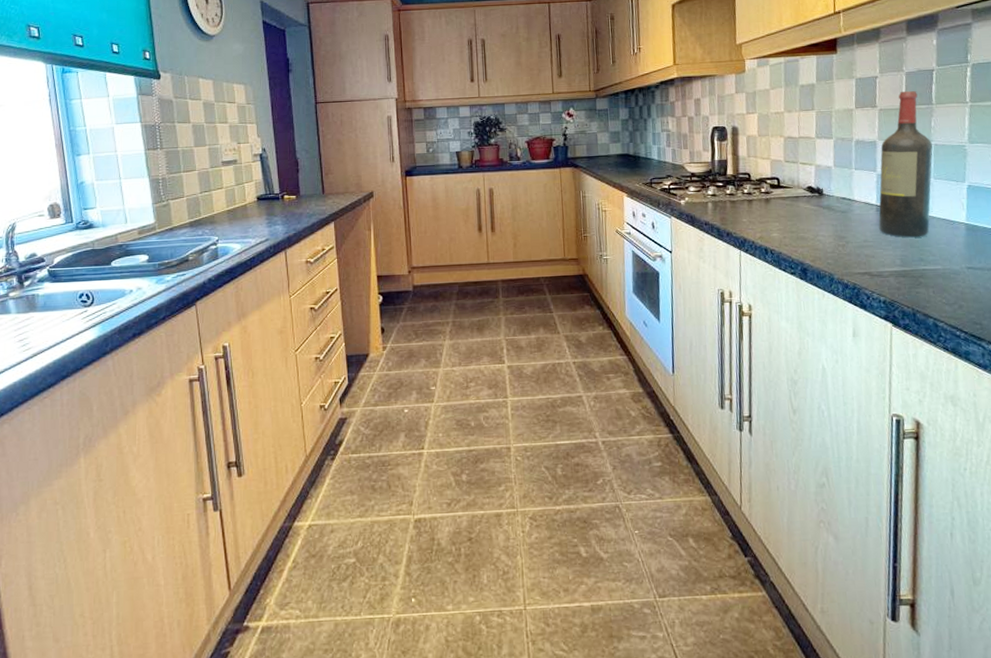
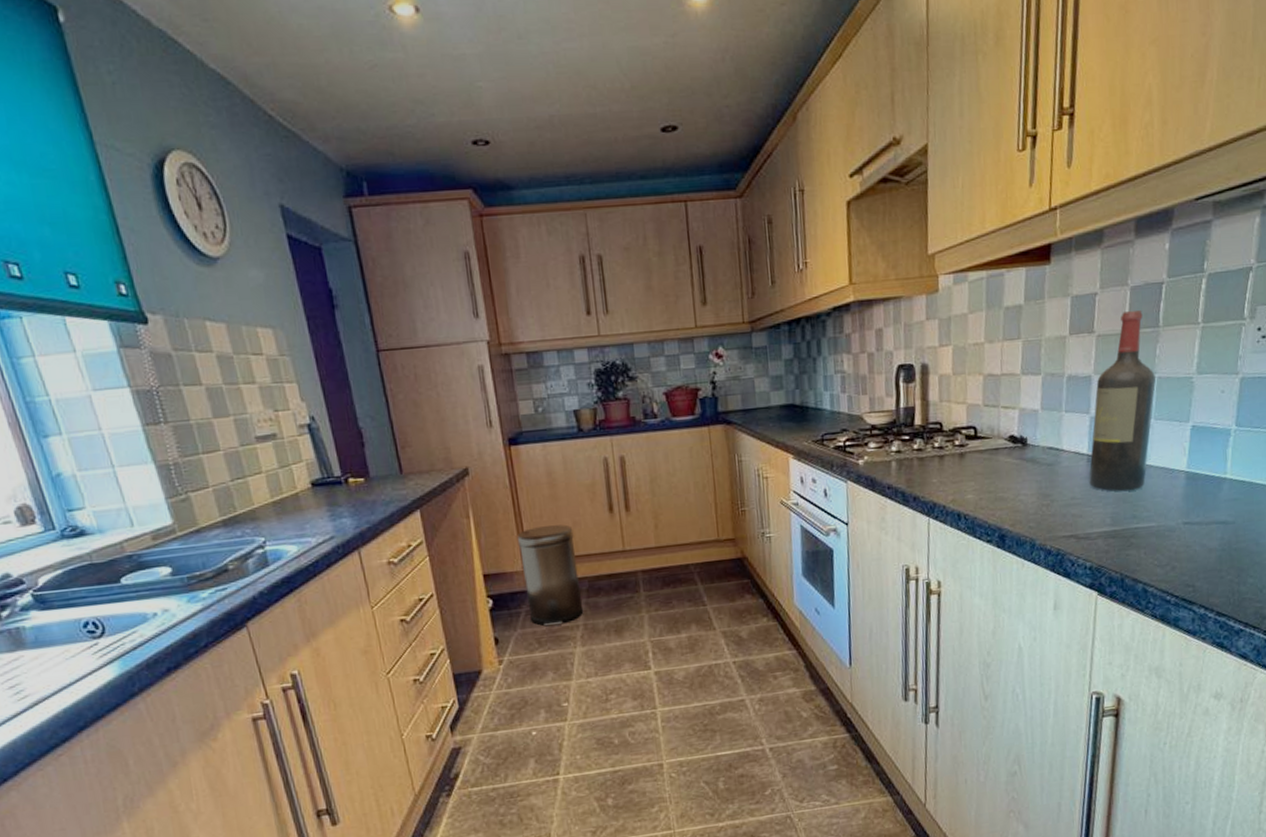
pedal bin: none [405,239,453,321] -> present [517,524,584,627]

